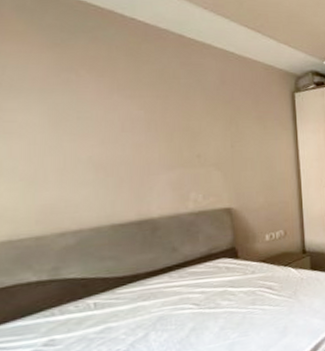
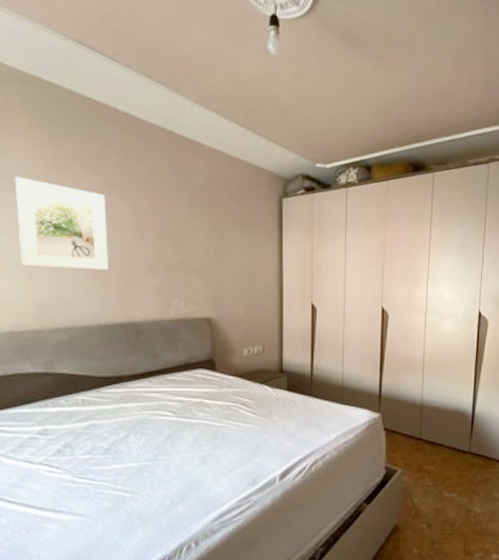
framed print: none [9,82,119,172] -> present [14,176,108,271]

